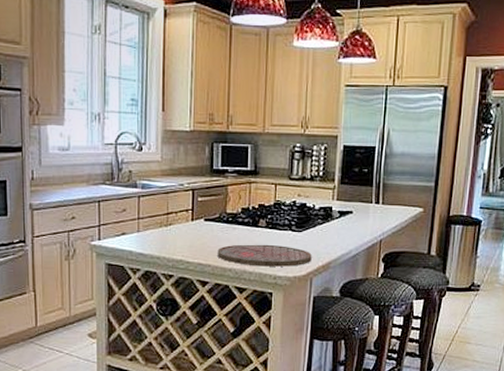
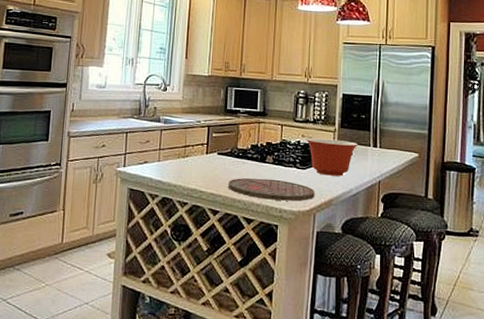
mixing bowl: none [303,197,359,237] -> present [306,138,358,176]

